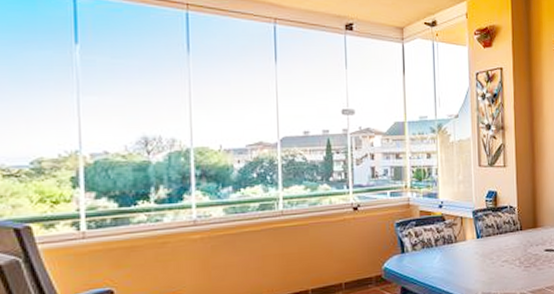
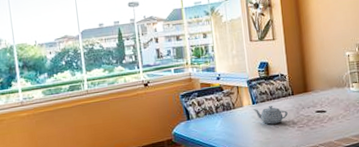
teapot: none [477,241,515,263] -> present [253,106,288,125]

